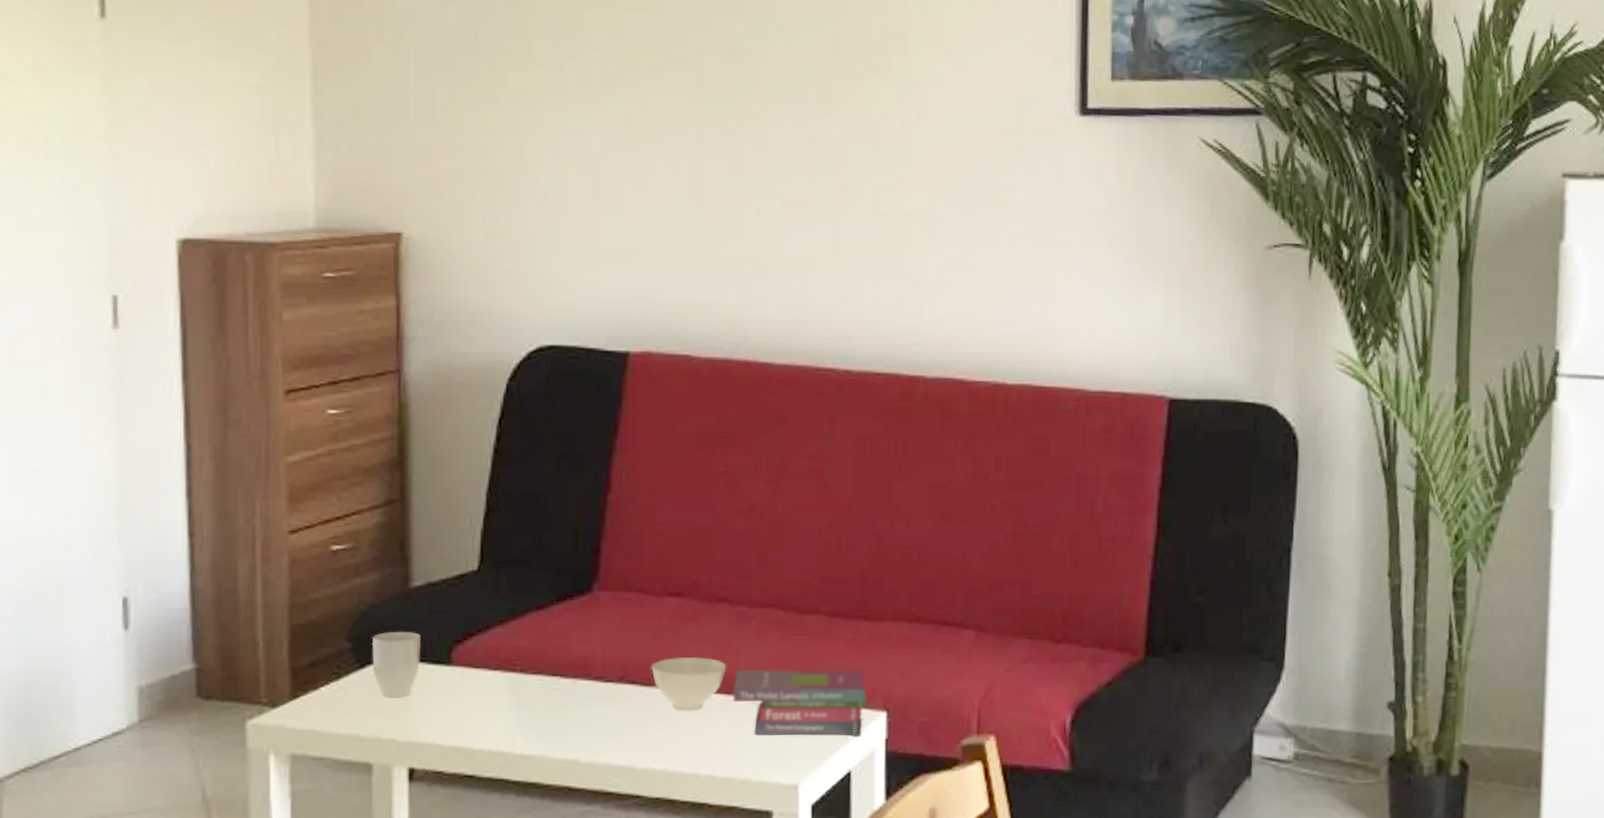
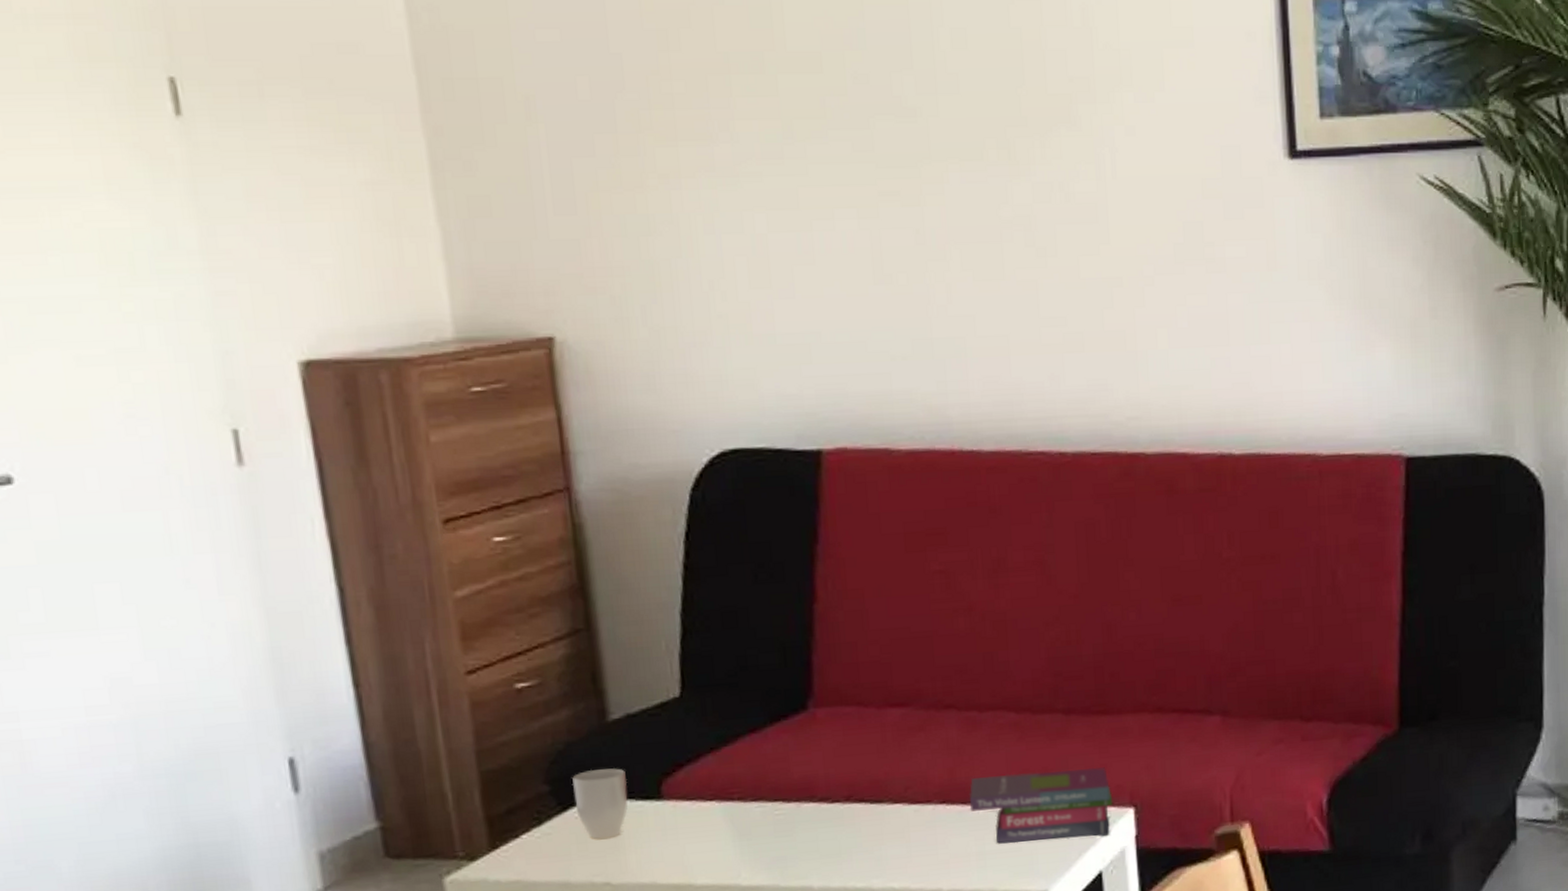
bowl: present [650,656,727,712] -> none [878,767,961,827]

